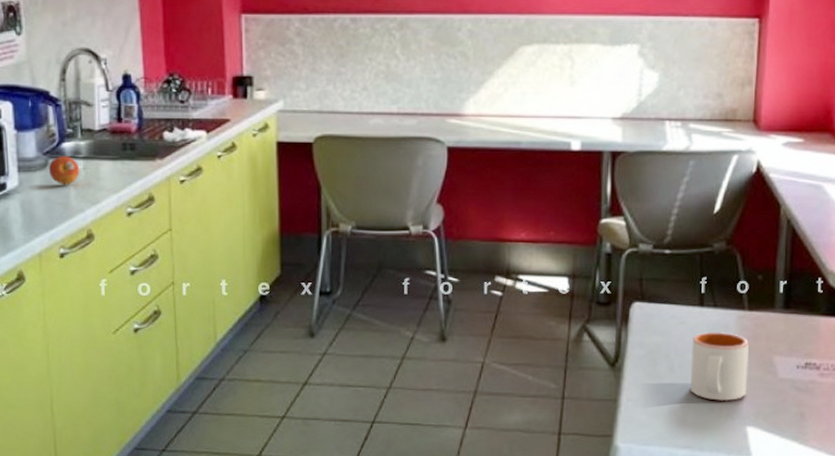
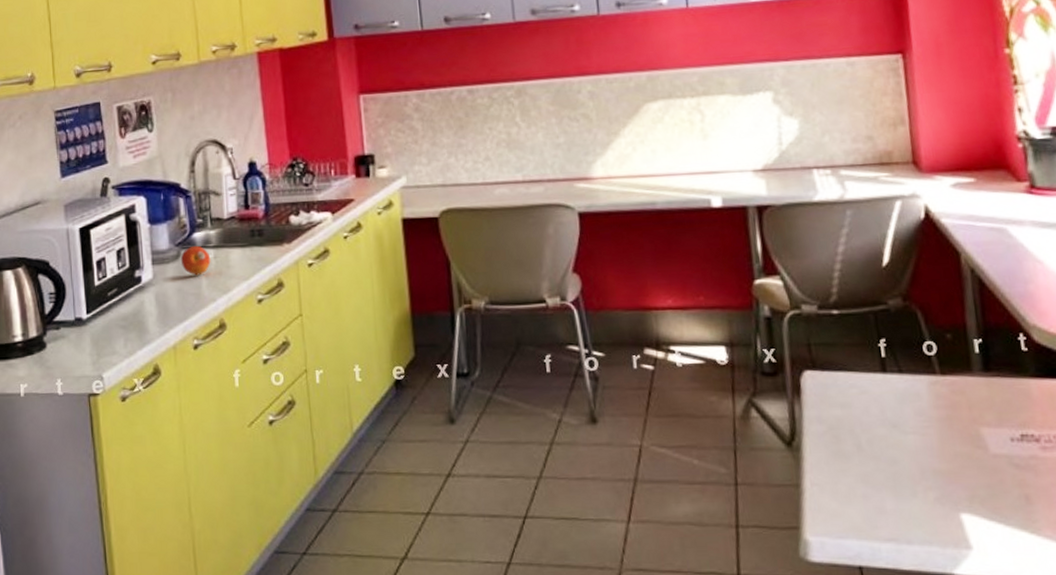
mug: present [690,331,749,402] -> none [879,400,954,484]

